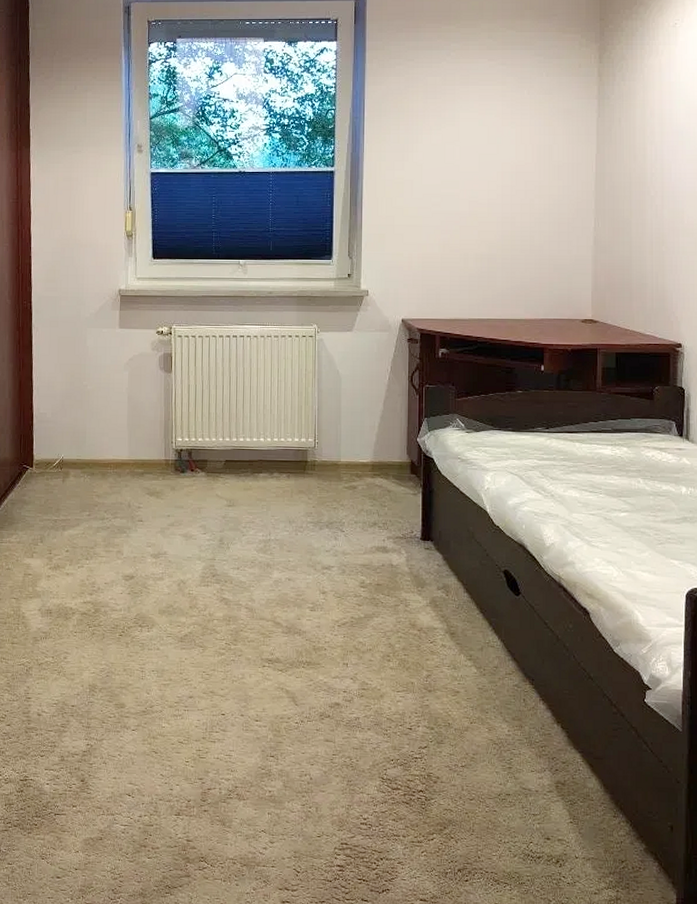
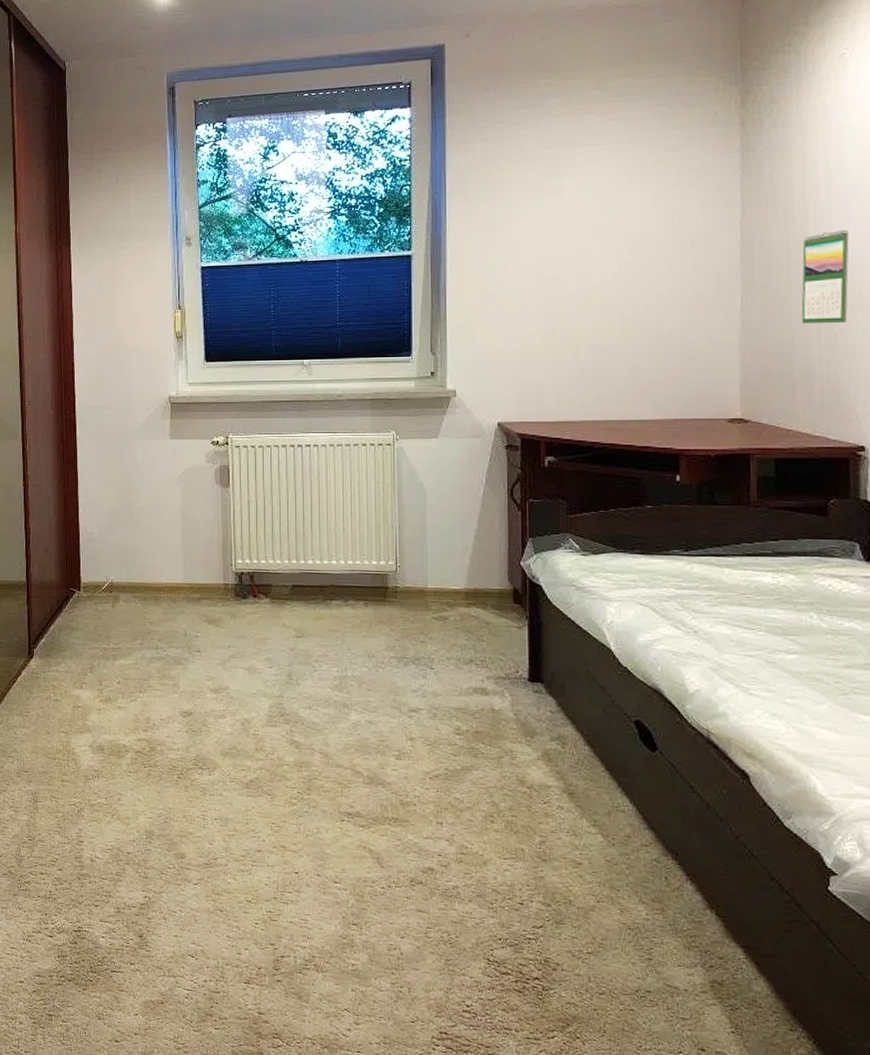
calendar: none [639,167,675,243] -> present [801,229,849,323]

